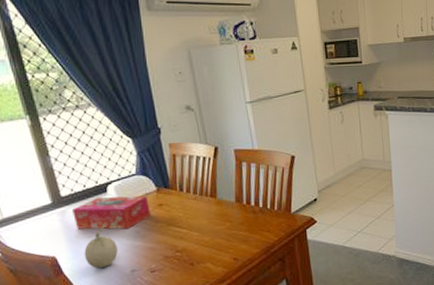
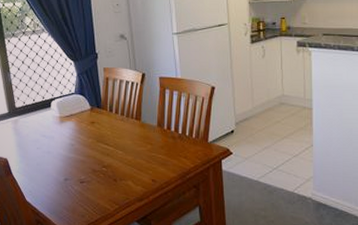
tissue box: present [71,196,151,230] -> none [22,111,84,142]
fruit: present [84,223,118,269] -> none [29,134,55,174]

